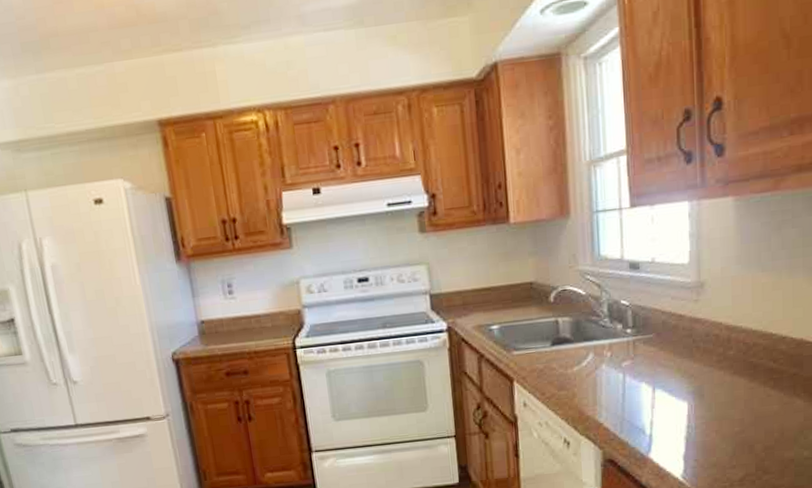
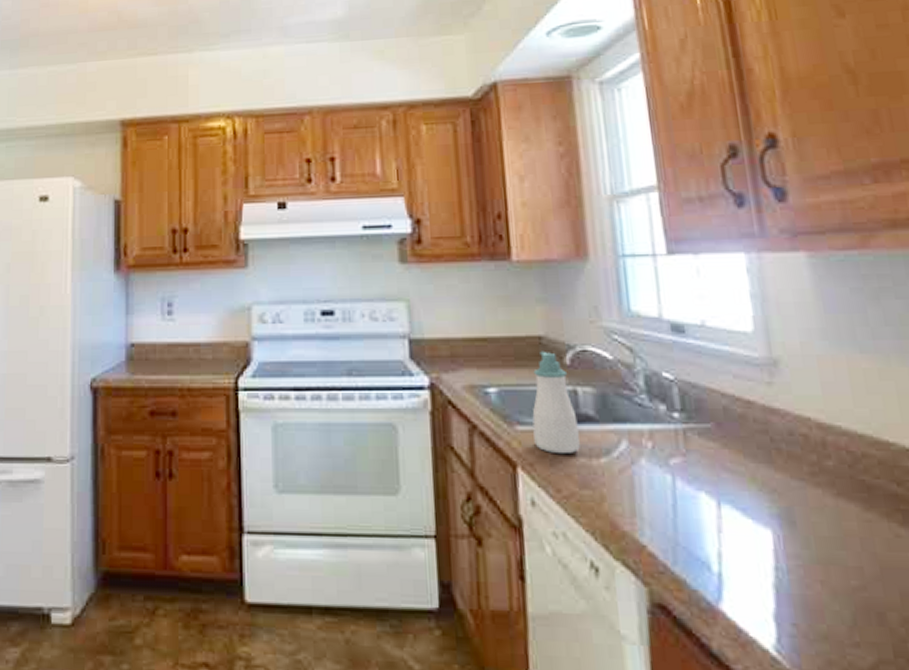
soap bottle: none [525,294,559,368] -> present [532,352,580,455]

